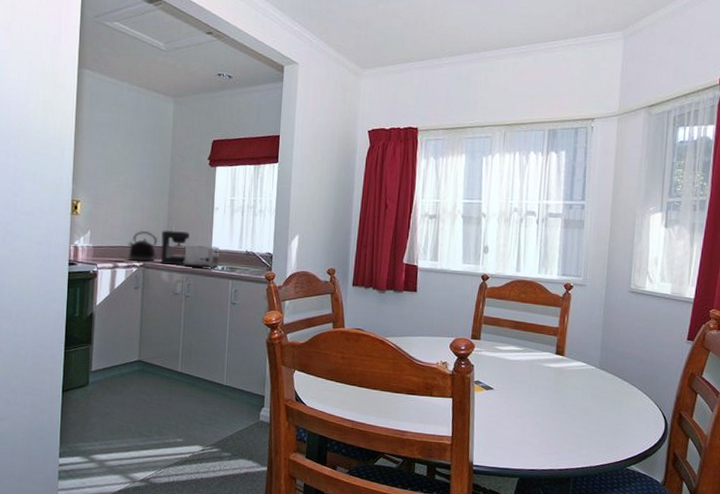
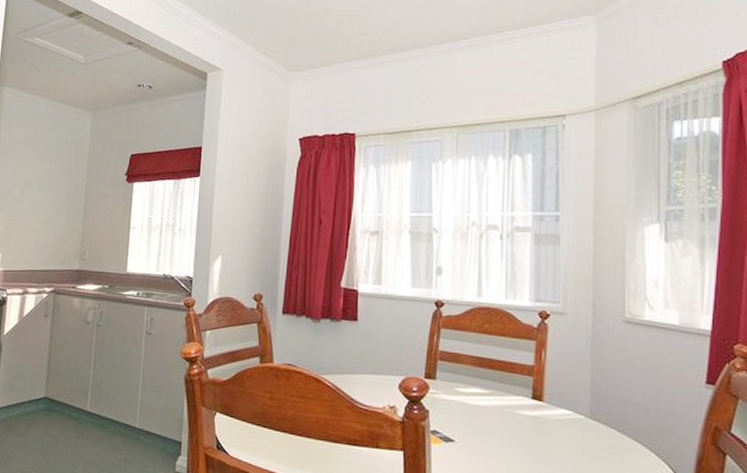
kettle: present [127,230,157,263] -> none [38,252,70,288]
coffee maker: present [160,229,190,266] -> none [72,251,104,291]
toaster: present [183,245,220,269] -> none [96,268,135,294]

